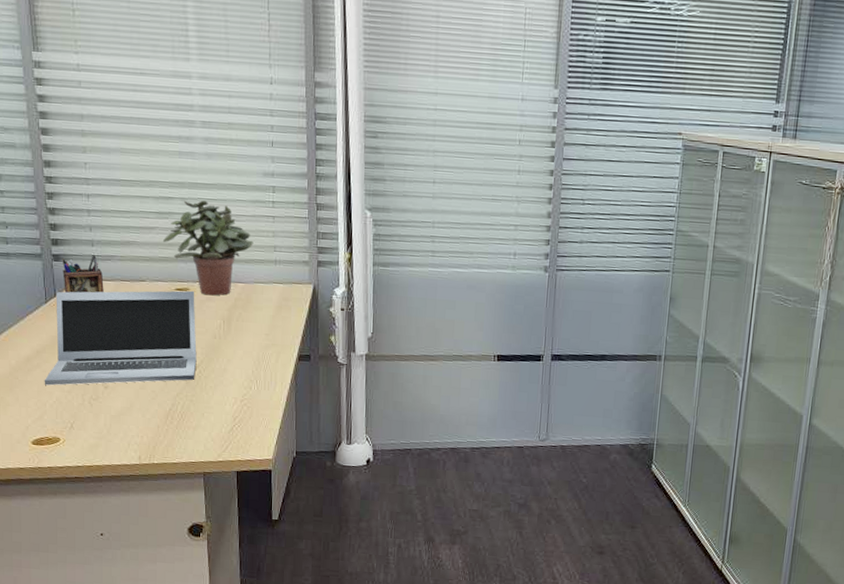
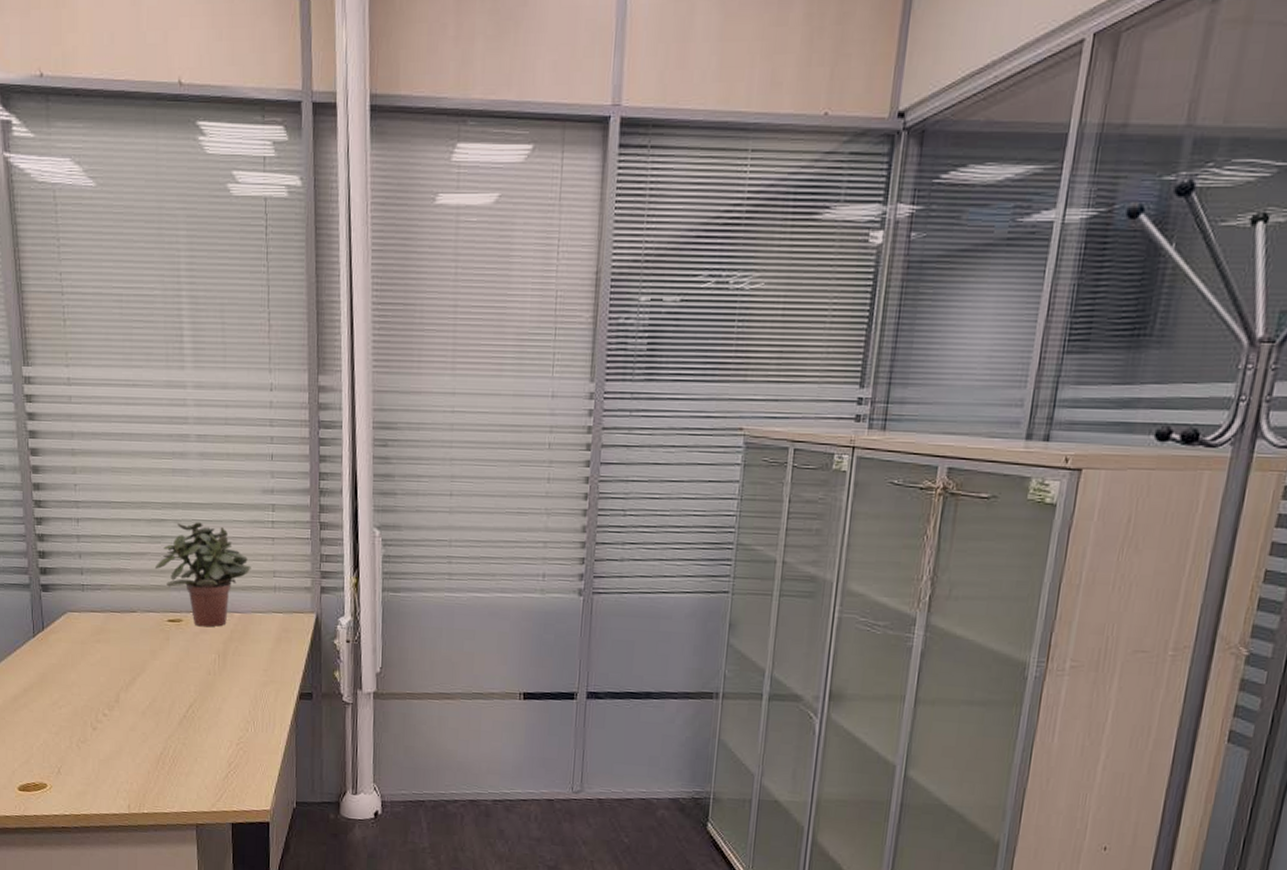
laptop: present [44,290,197,386] -> none [31,622,190,727]
desk organizer: present [62,255,104,293] -> none [51,584,93,626]

